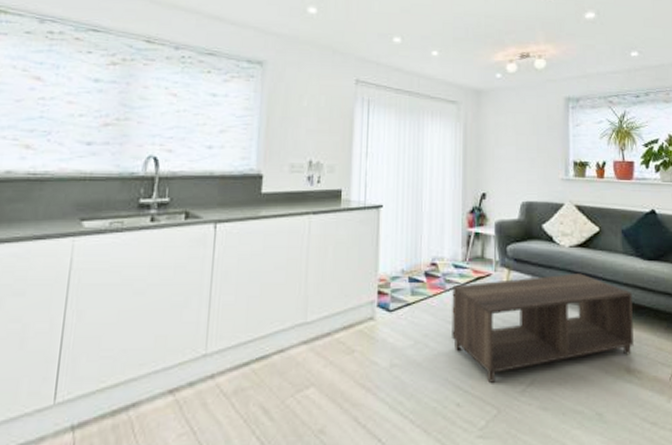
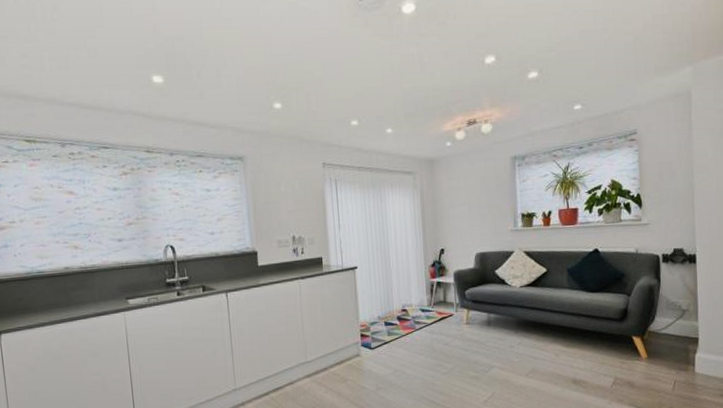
coffee table: present [452,273,634,383] -> none [421,308,579,397]

